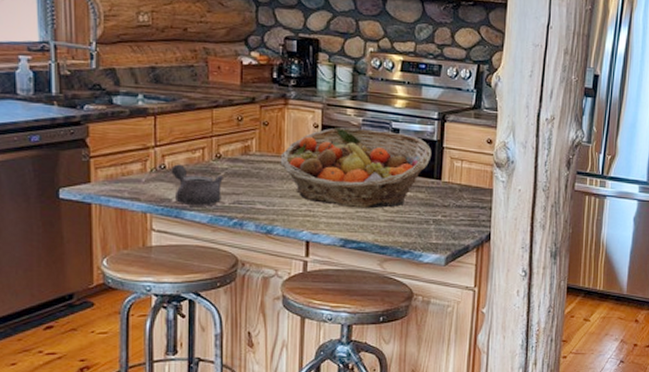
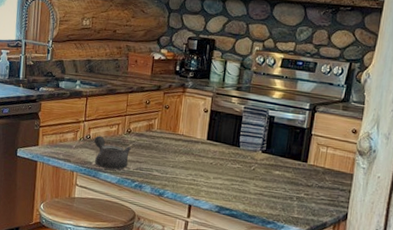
fruit basket: present [280,127,432,209] -> none [175,113,301,183]

